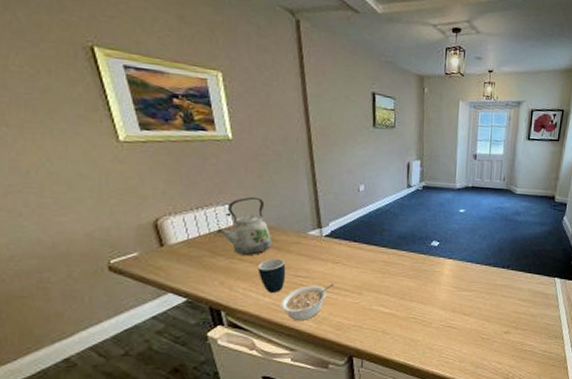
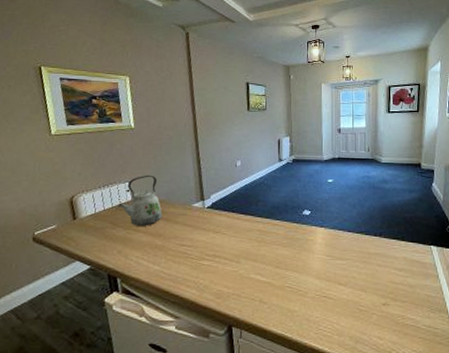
mug: present [257,259,286,294] -> none [149,229,173,262]
legume: present [280,284,334,322] -> none [167,252,214,289]

